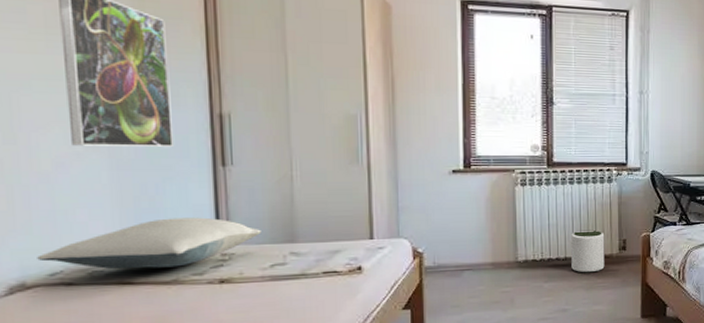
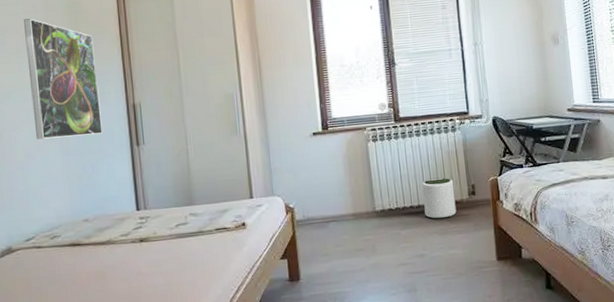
pillow: present [37,217,261,270] -> none [18,188,168,234]

